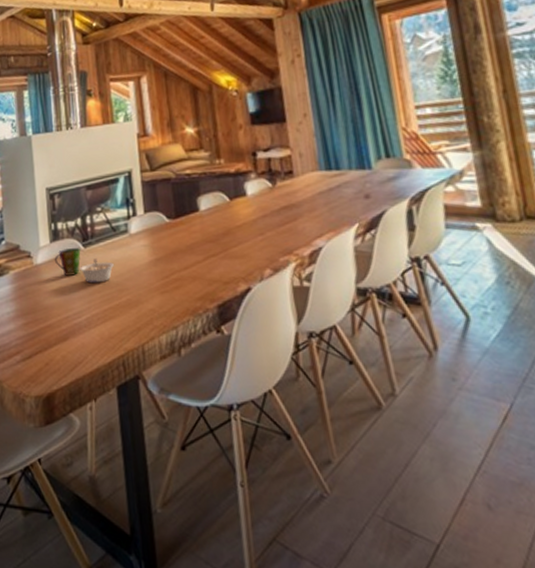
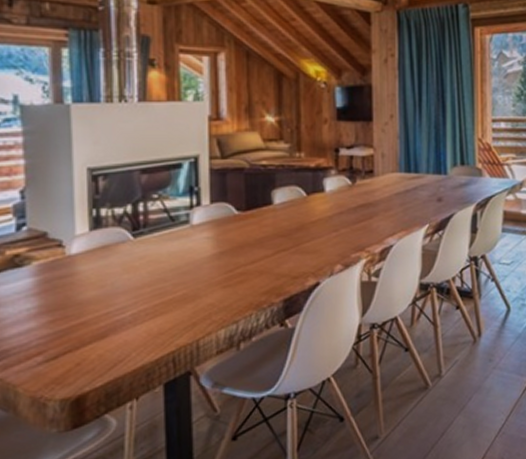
cup: present [54,248,81,276] -> none [94,238,129,268]
legume: present [79,258,115,284] -> none [125,250,171,277]

